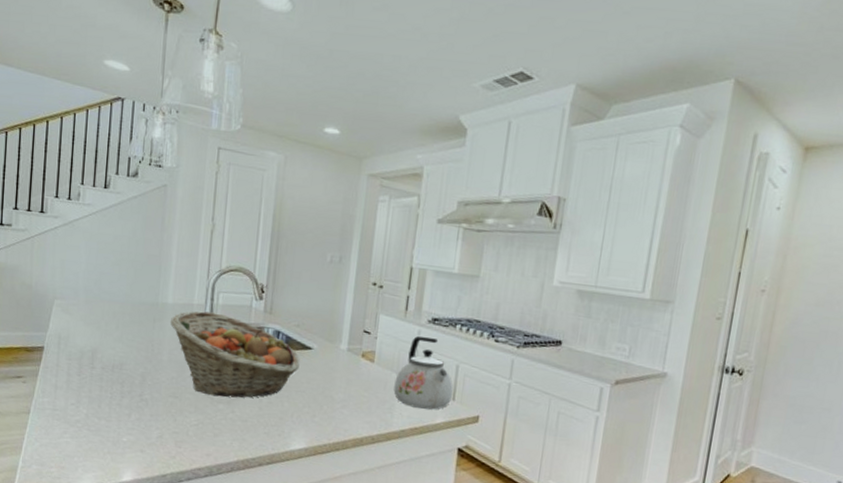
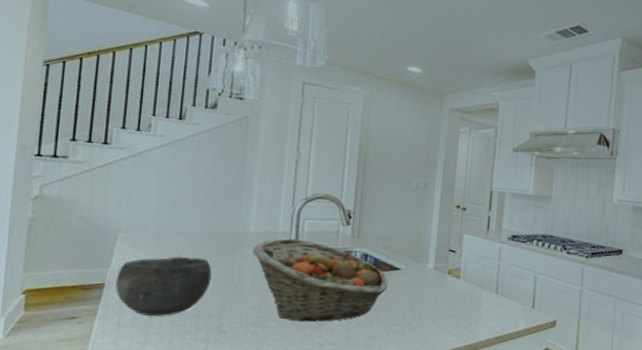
bowl: none [53,324,134,381] -> present [115,257,212,316]
kettle: present [394,336,454,410] -> none [479,252,533,318]

